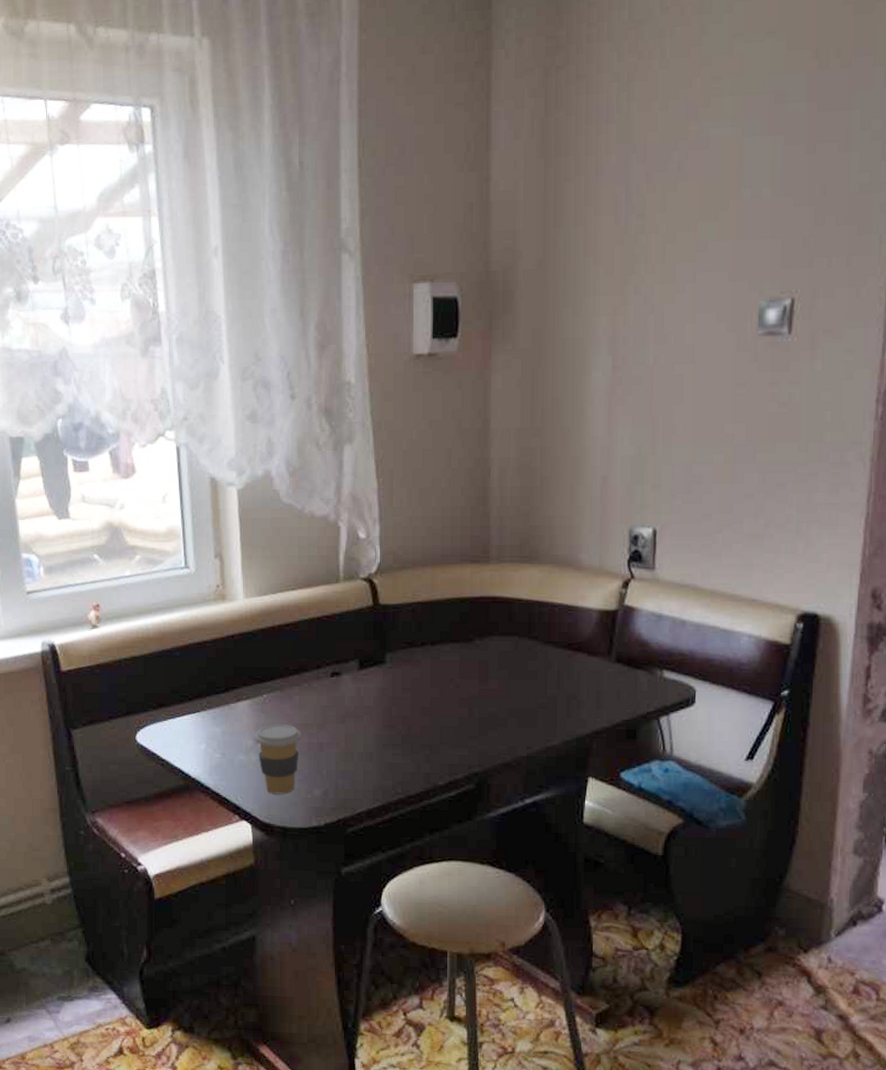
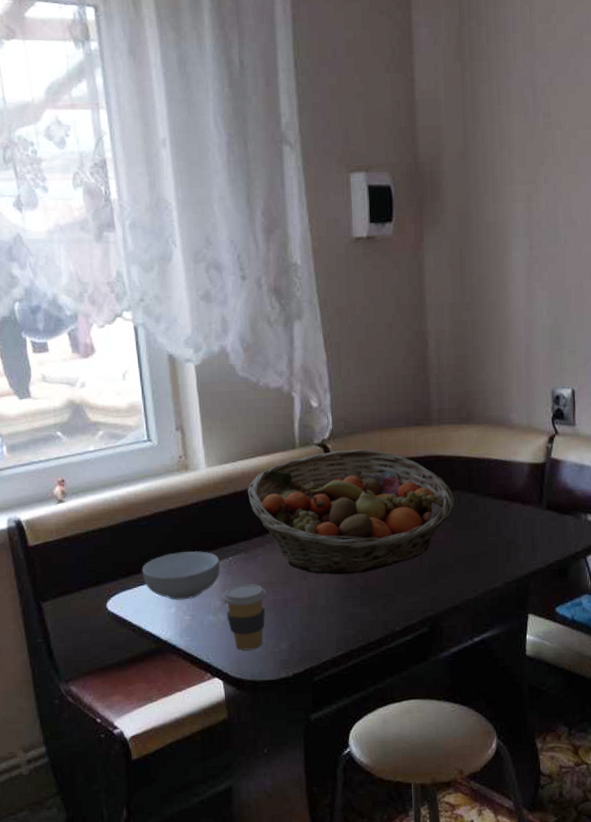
cereal bowl: none [173,685,255,737] -> present [142,550,221,600]
fruit basket: none [286,586,512,721] -> present [247,449,455,575]

